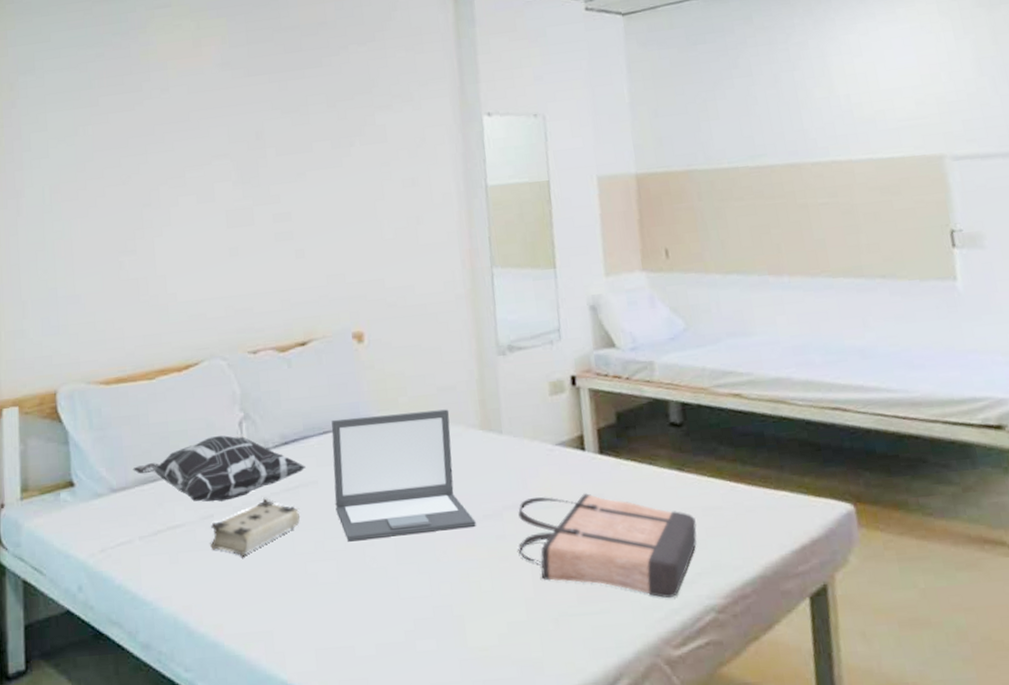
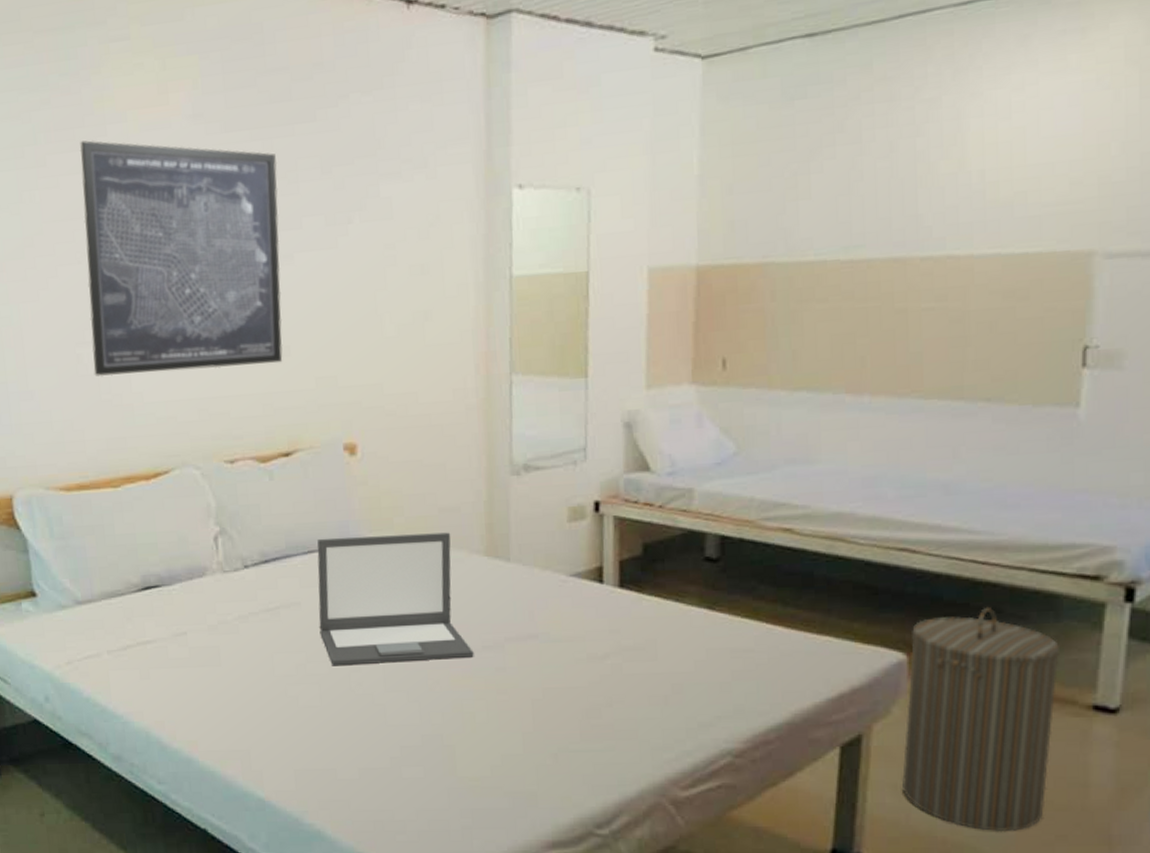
wall art: none [127,84,298,281] -> present [79,140,283,377]
decorative pillow: present [133,435,306,502] -> none [98,550,288,619]
book: present [210,499,300,557] -> none [183,619,280,676]
shopping bag: present [518,493,697,599] -> none [519,628,722,740]
laundry hamper: none [854,457,997,675] -> present [902,606,1059,832]

